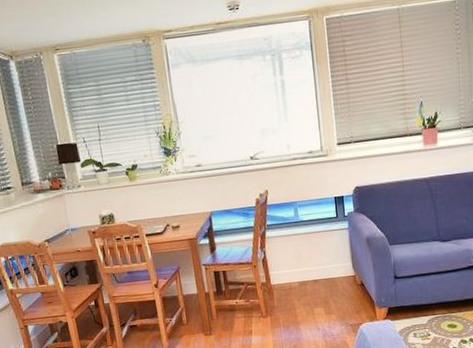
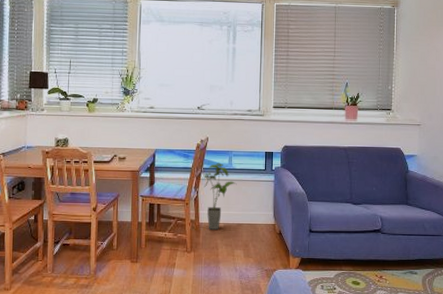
house plant: none [268,216,307,290] -> present [203,163,237,230]

